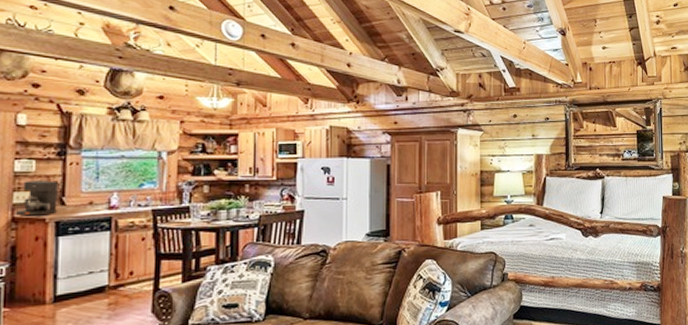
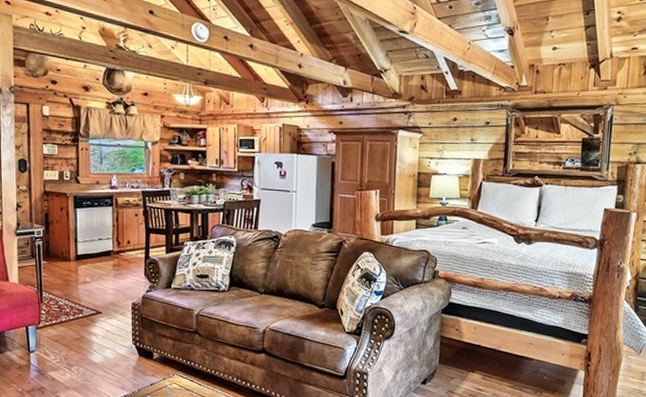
coffee maker: present [15,179,60,216] -> none [46,161,75,191]

